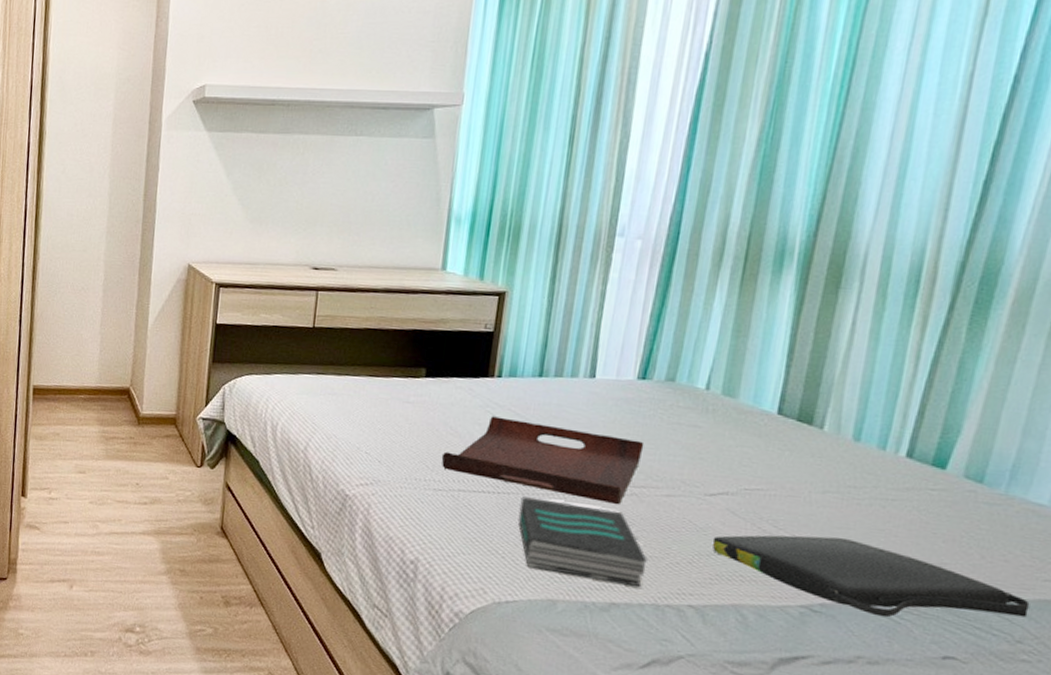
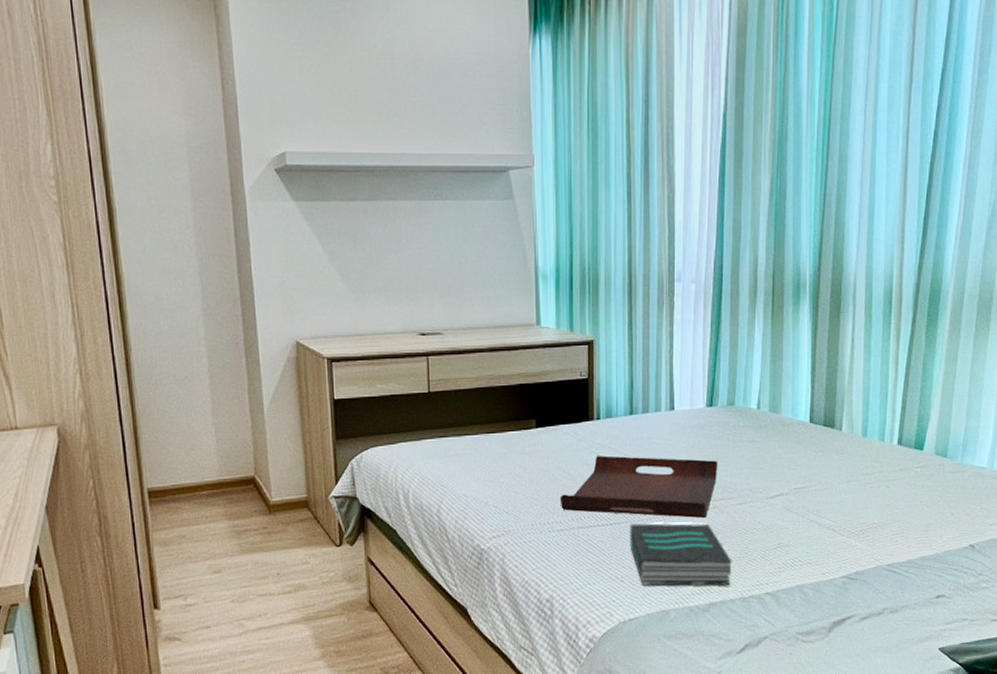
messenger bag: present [712,535,1030,618] -> none [777,517,984,574]

